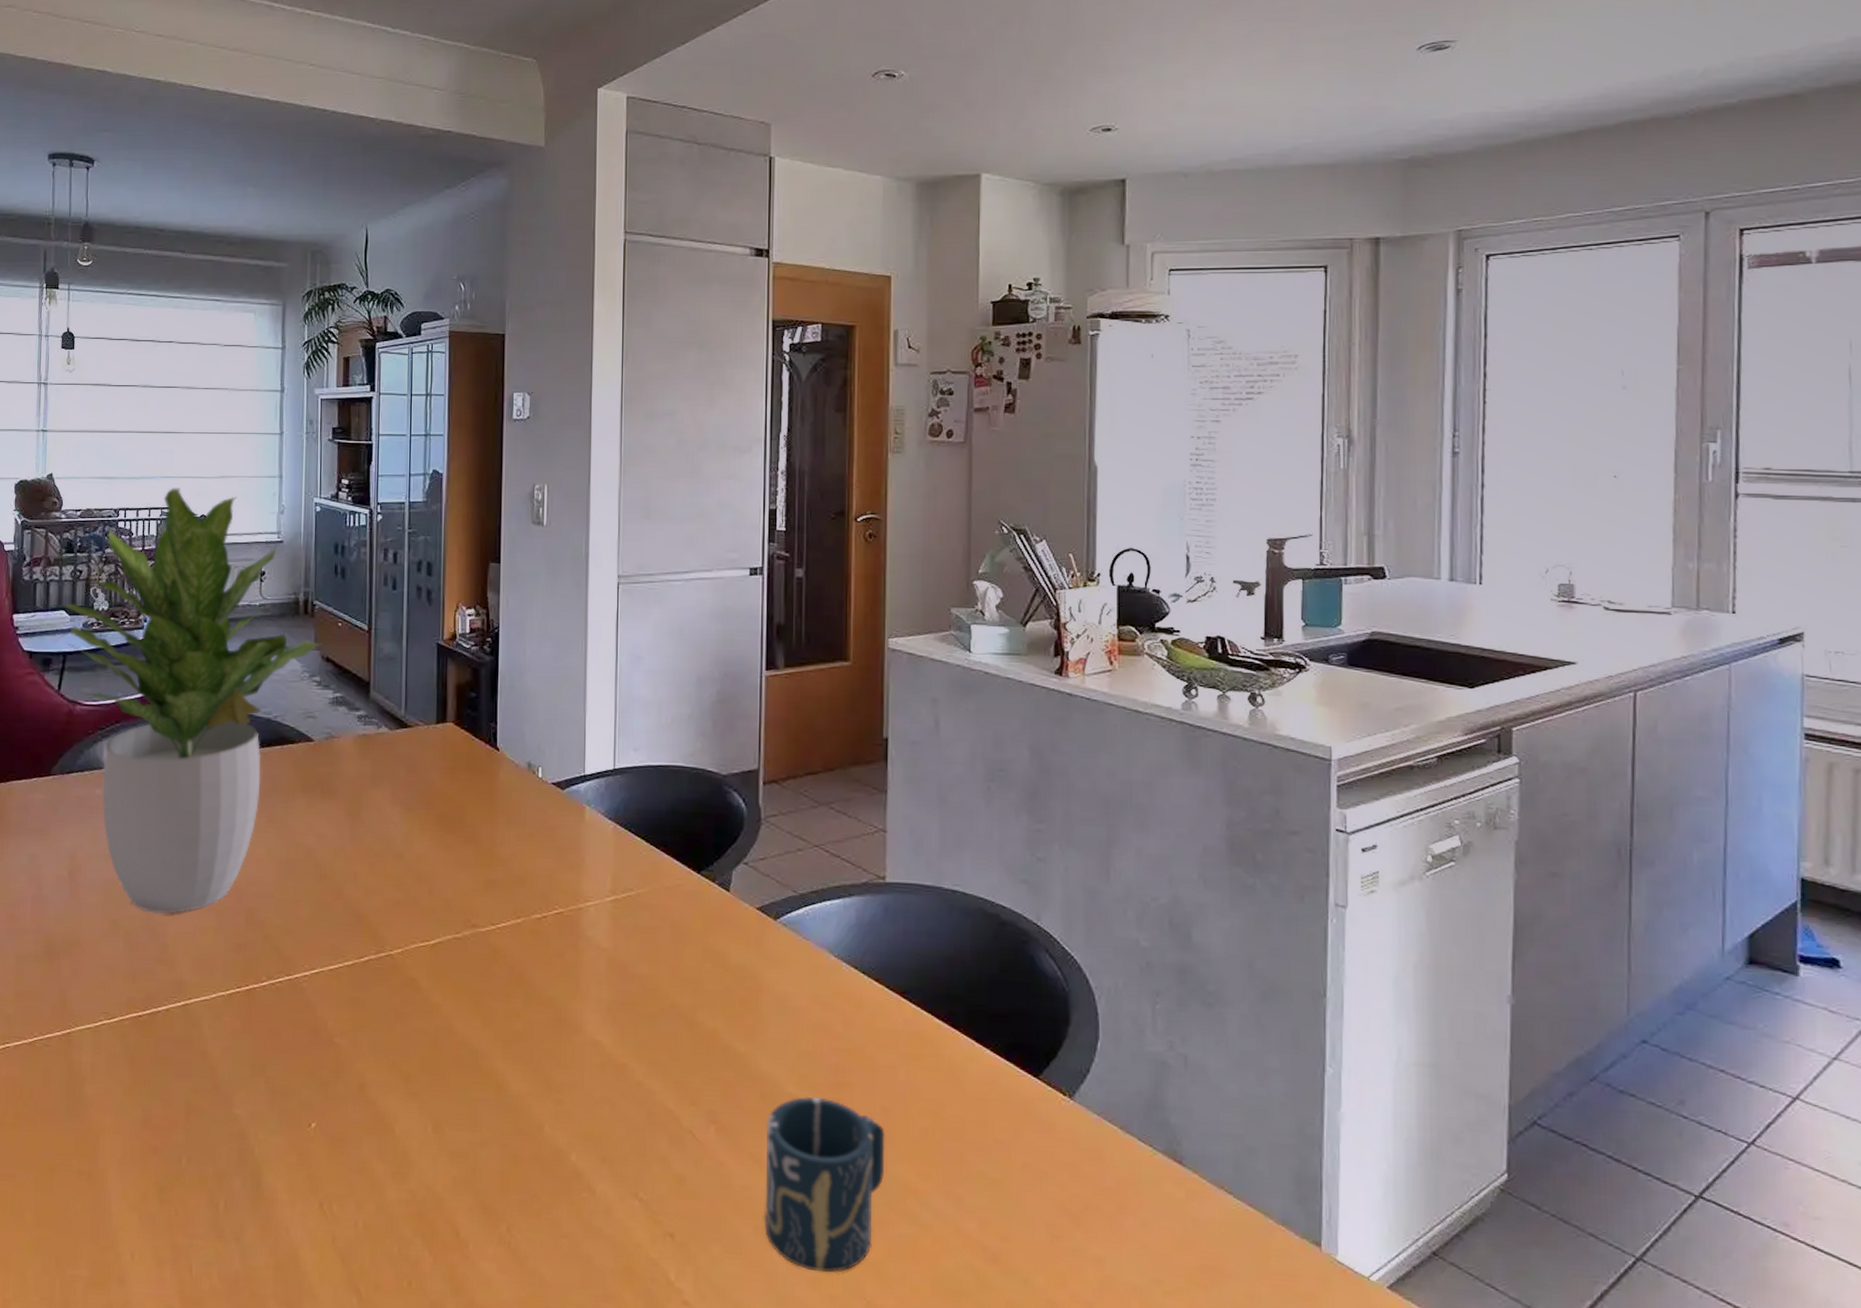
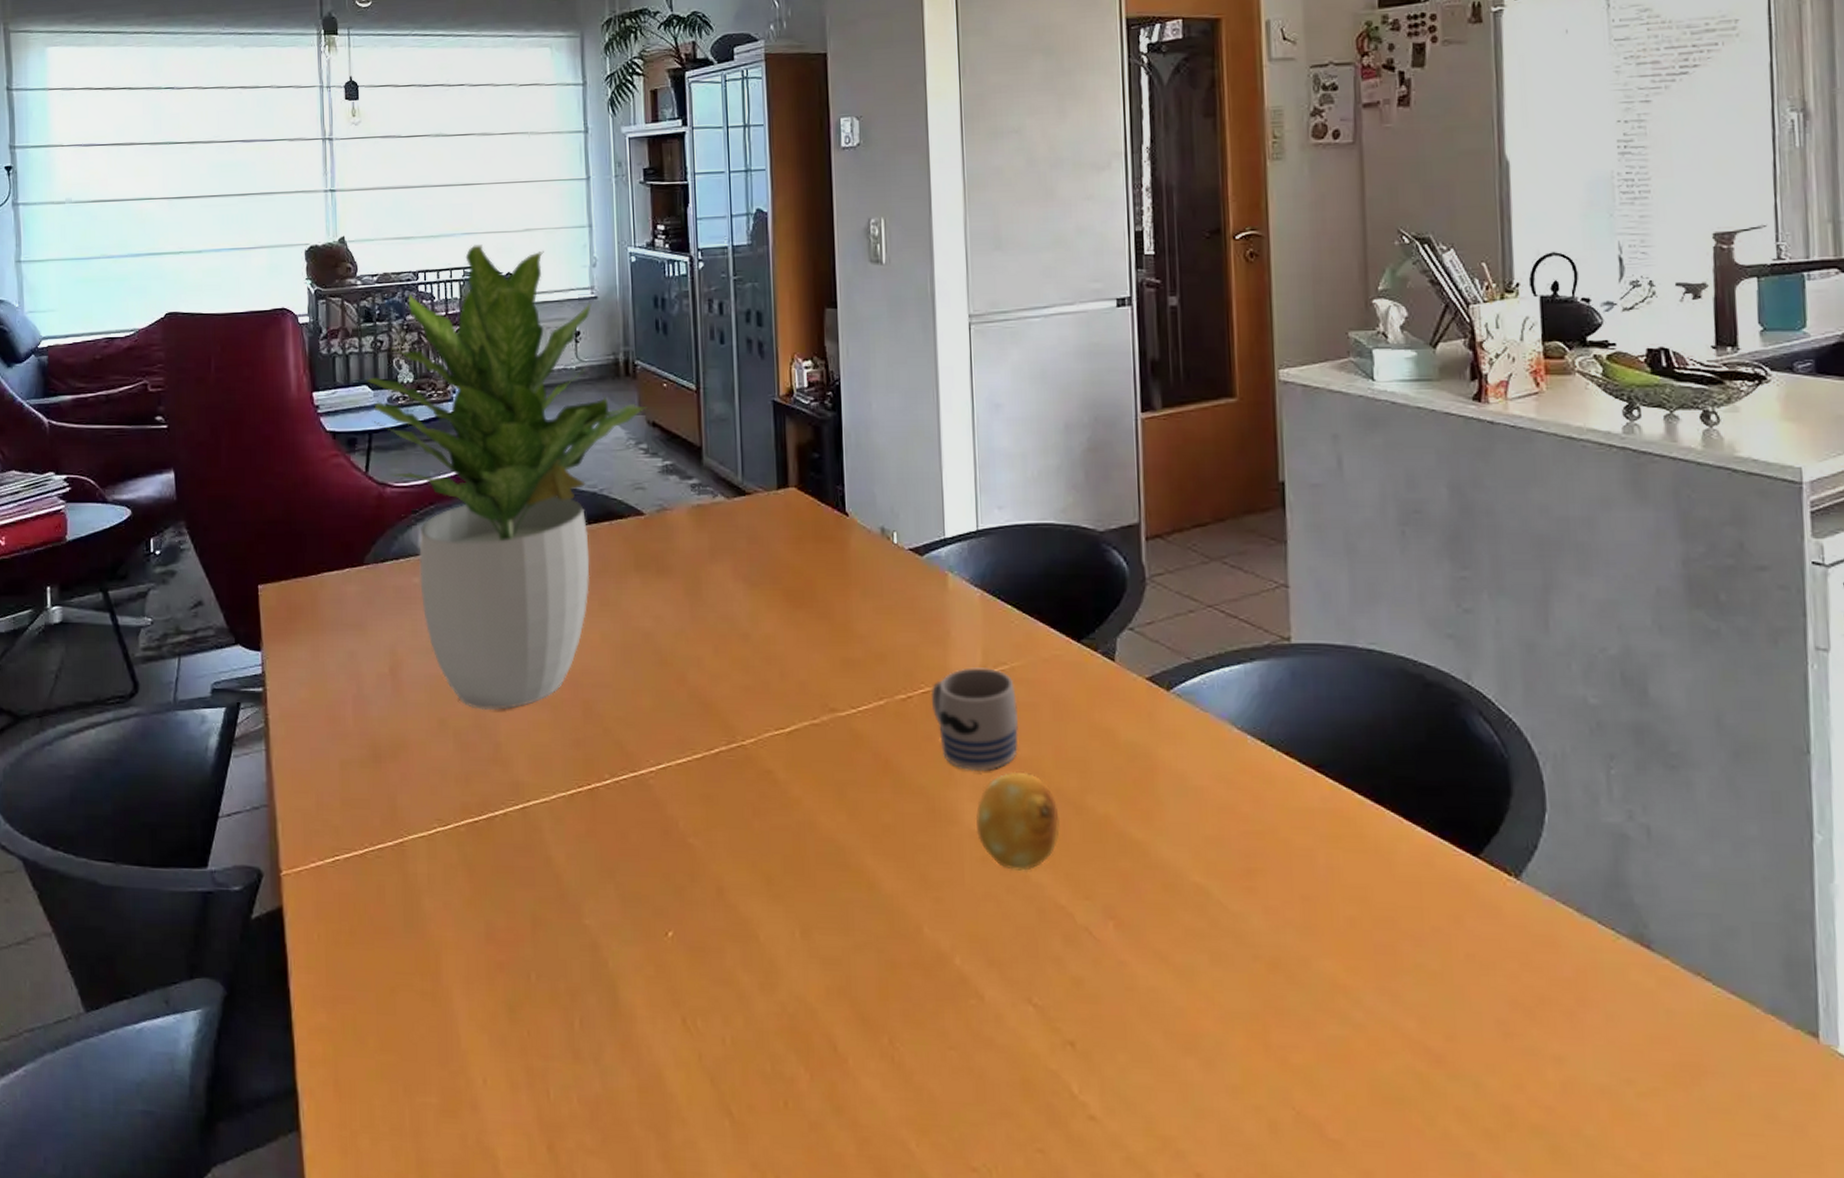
mug: none [563,892,640,987] -> present [930,667,1018,772]
fruit: none [597,987,673,1077] -> present [975,771,1061,871]
cup: present [765,1097,885,1273] -> none [1170,886,1308,1081]

